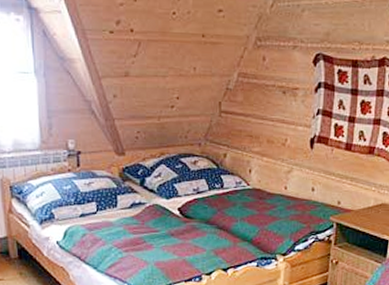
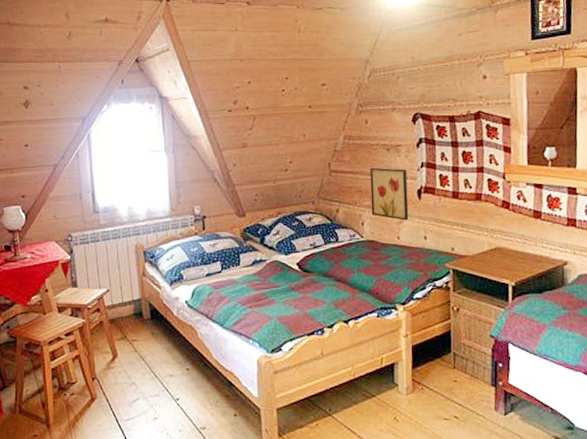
wall art: none [260,110,302,171] -> present [369,167,409,221]

